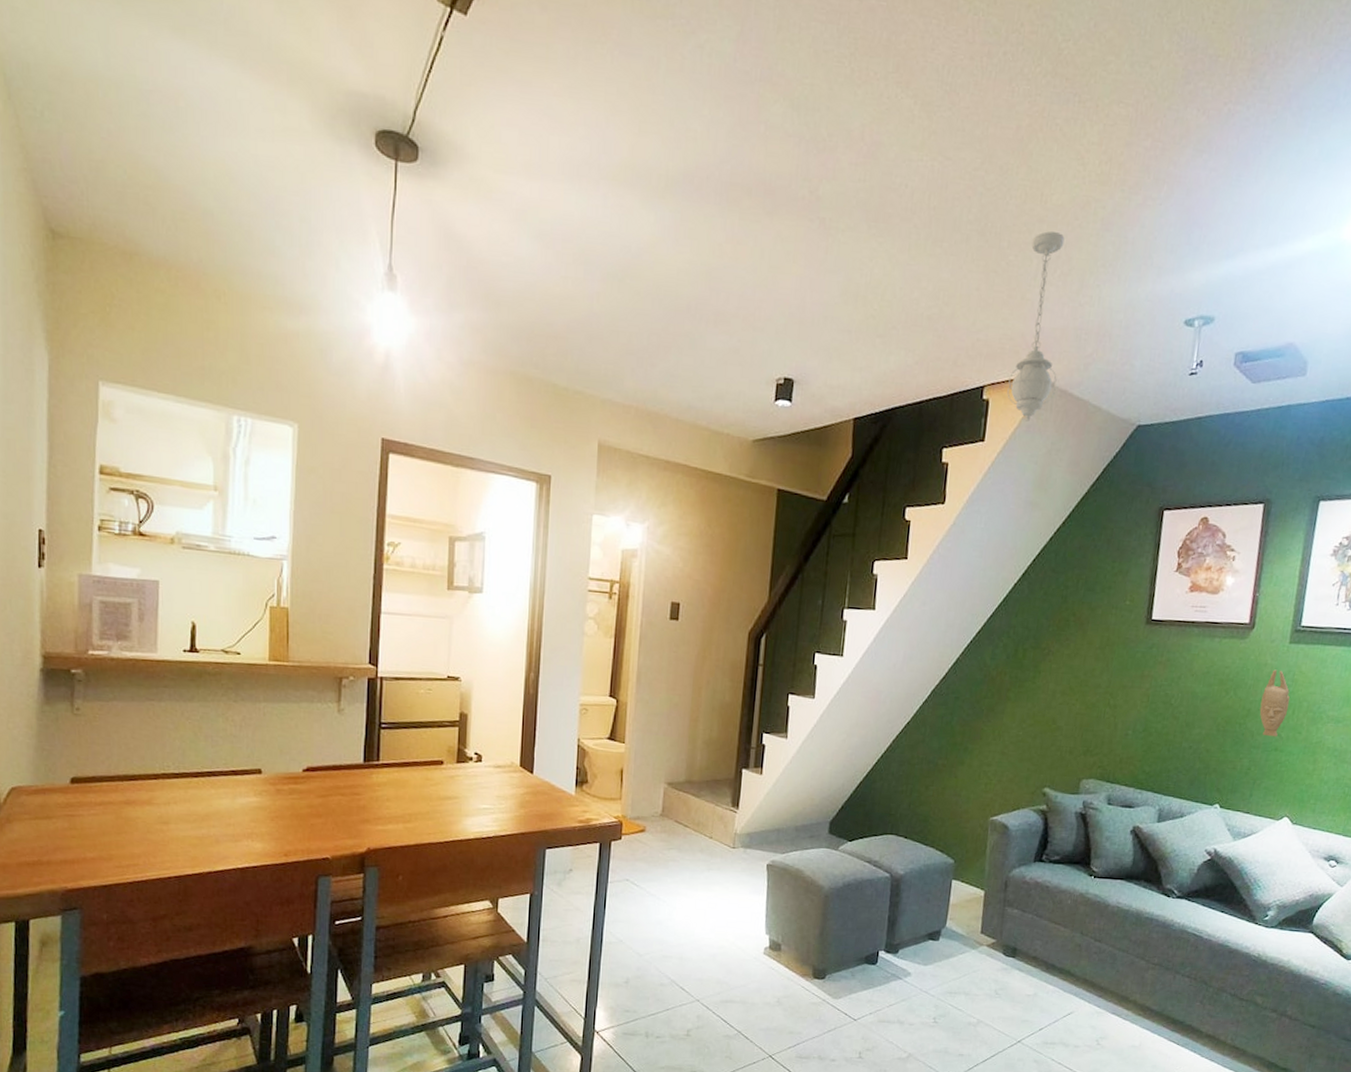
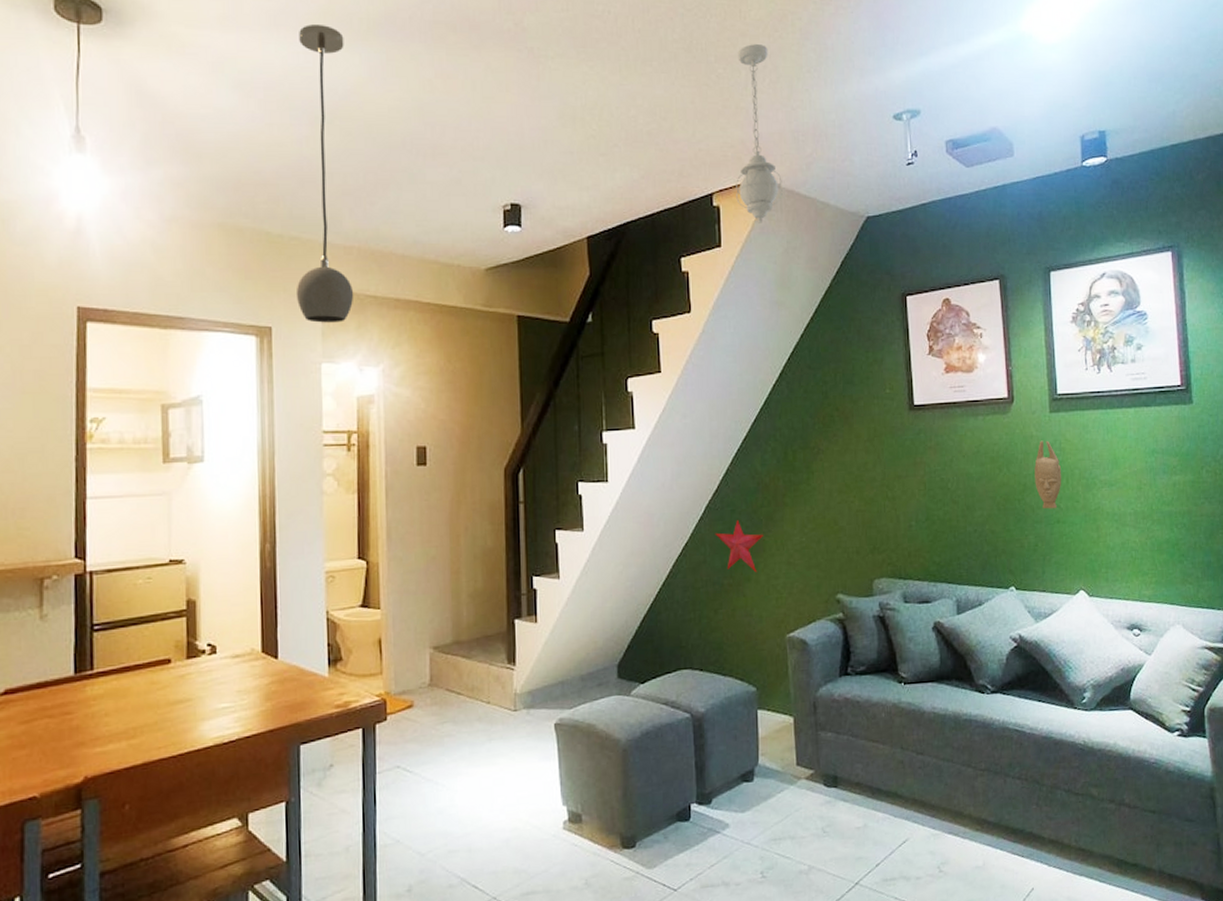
light fixture: none [575,177,642,478] -> present [295,24,354,323]
decorative star: none [936,707,983,758] -> present [715,520,764,573]

